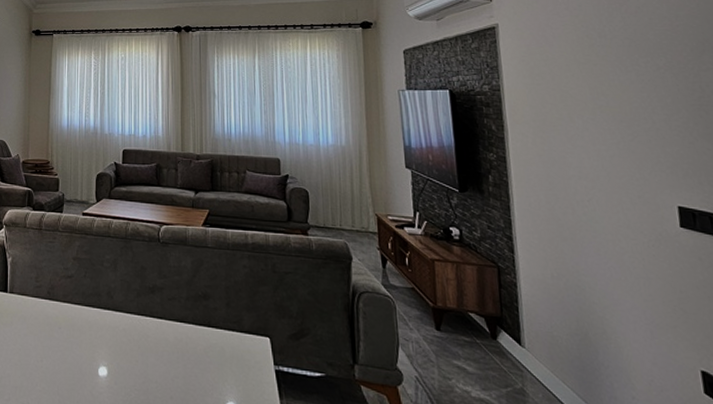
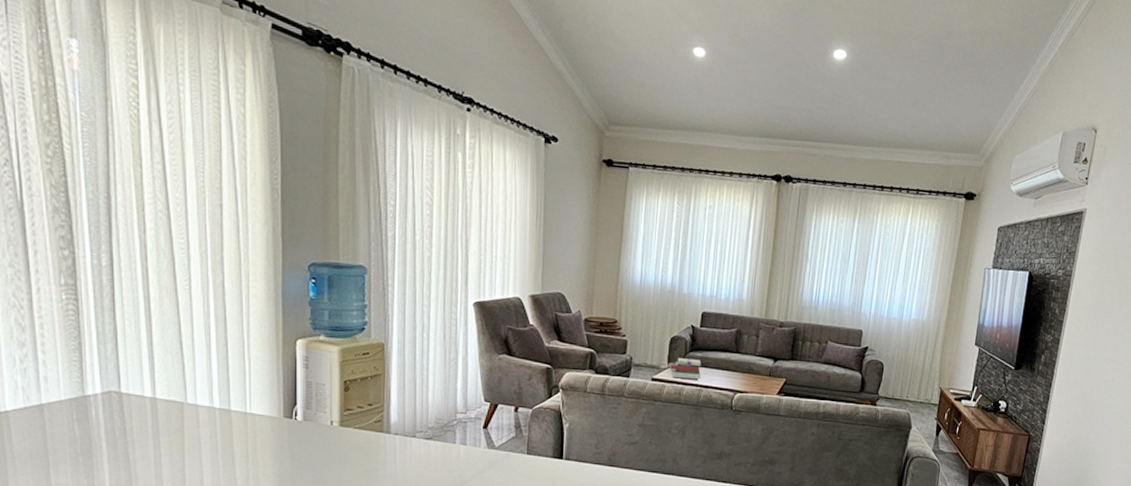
books: none [97,193,128,214] -> present [669,358,702,381]

